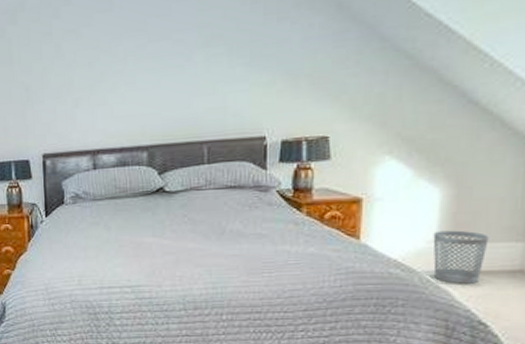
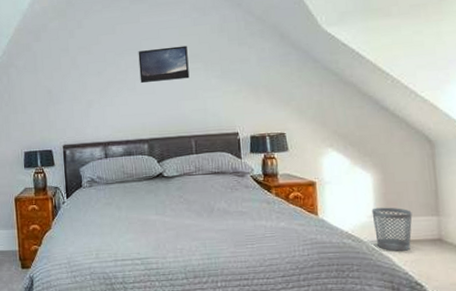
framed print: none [141,23,207,76] -> present [138,45,190,84]

